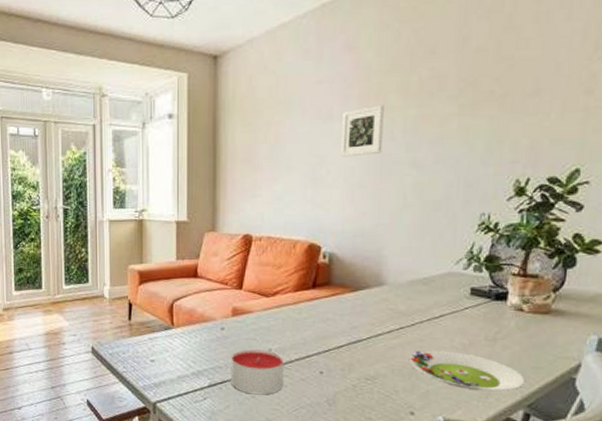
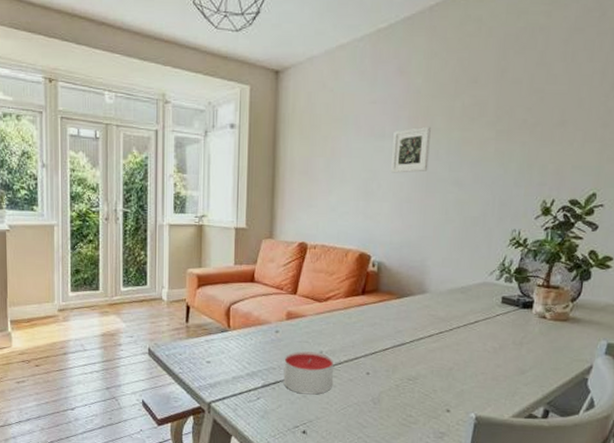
salad plate: present [410,350,525,391] -> none [447,353,546,390]

